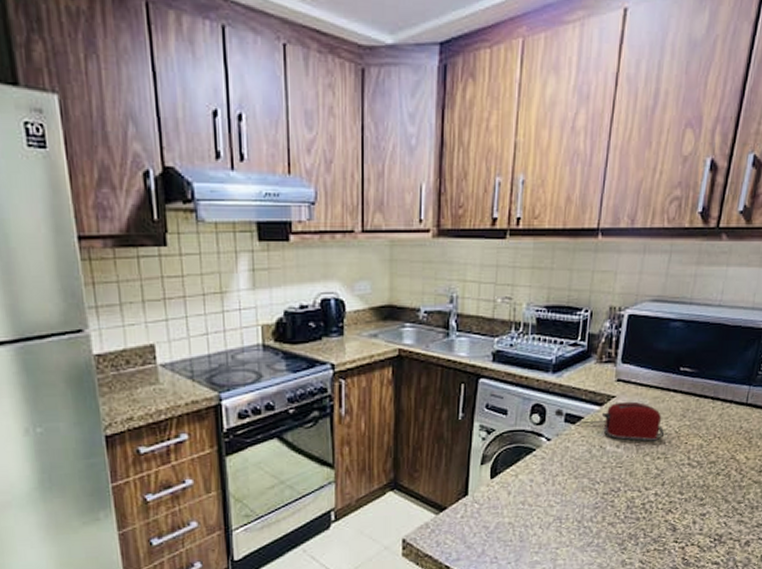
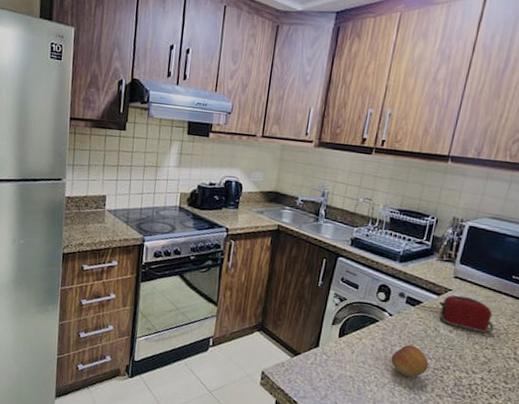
fruit: none [554,471,596,510] -> present [391,345,429,378]

